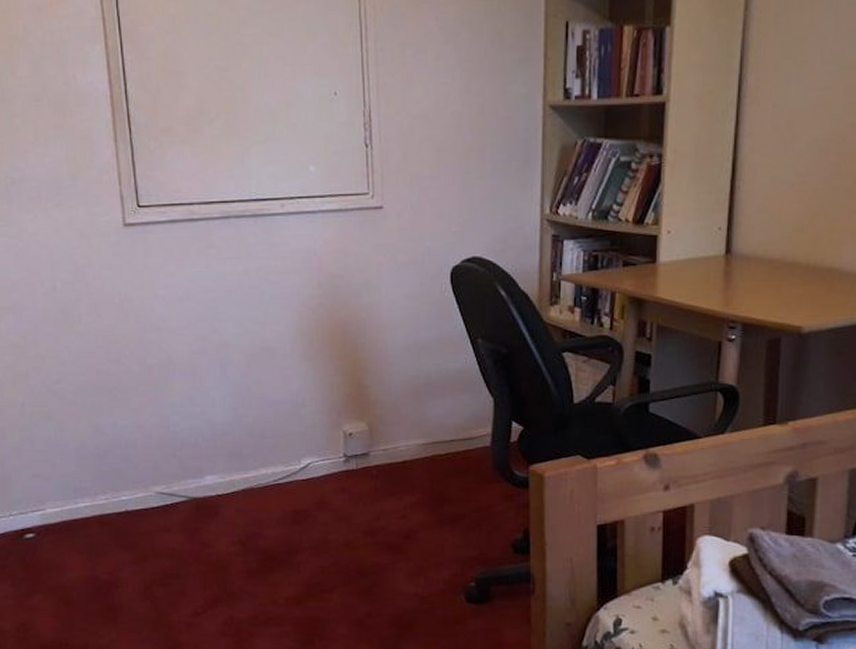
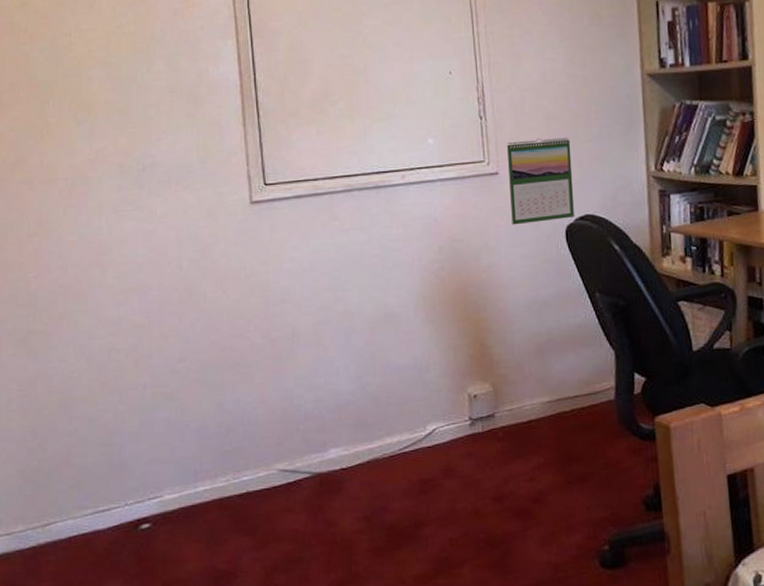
calendar: none [392,171,462,264] -> present [506,137,574,225]

